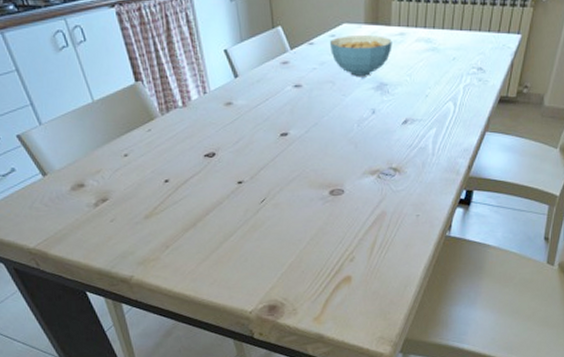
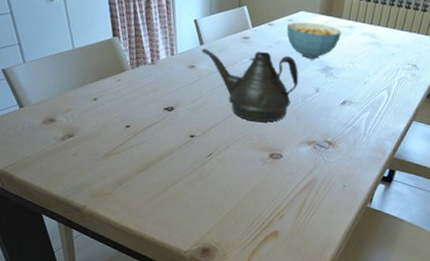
teapot: none [237,75,351,157] -> present [201,49,299,122]

